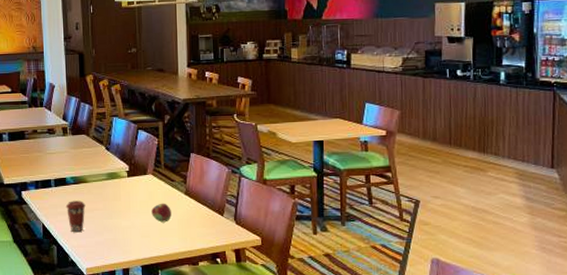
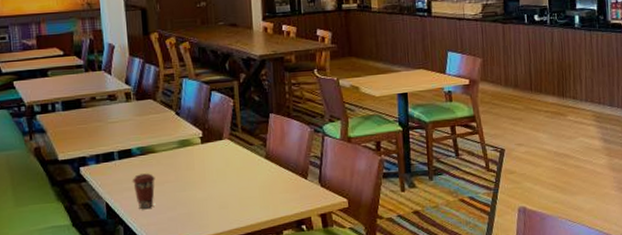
fruit: present [151,203,171,223] -> none [229,169,251,191]

